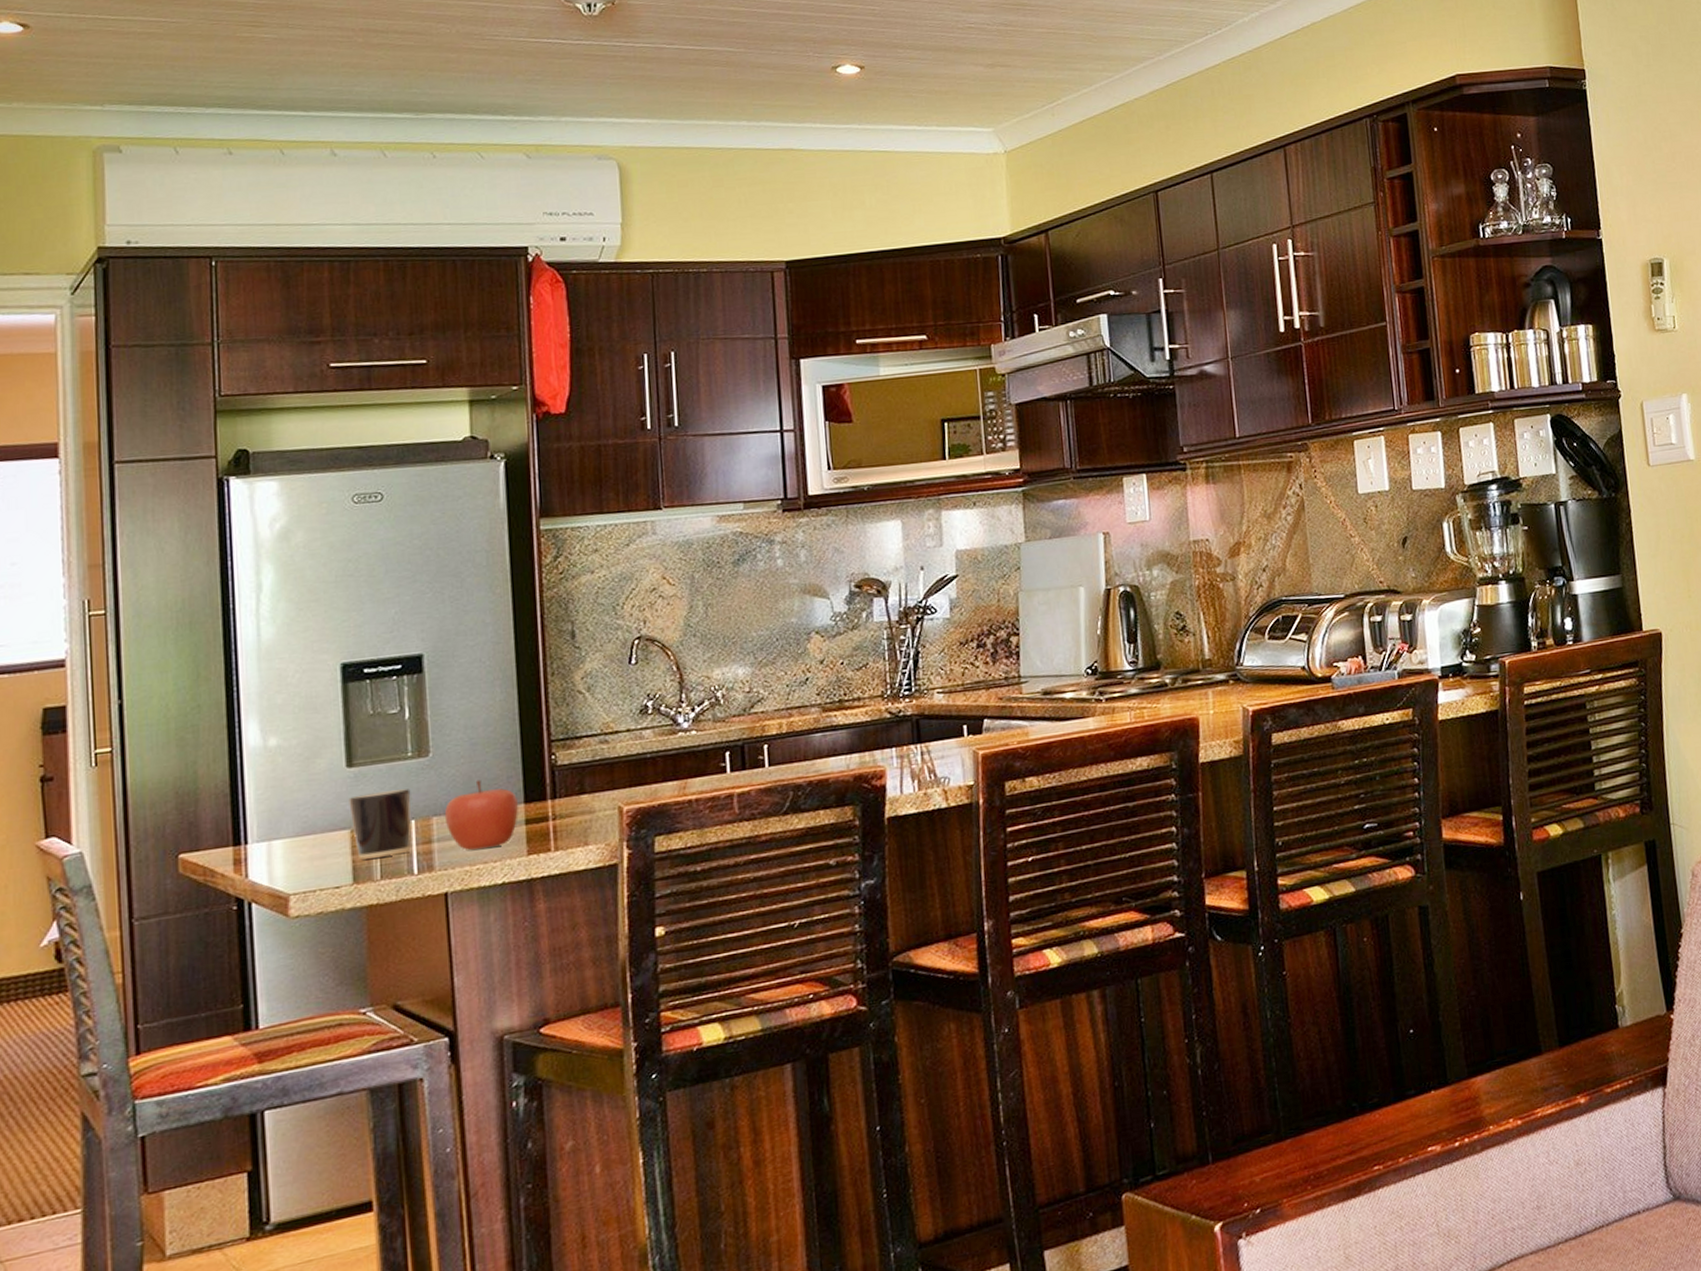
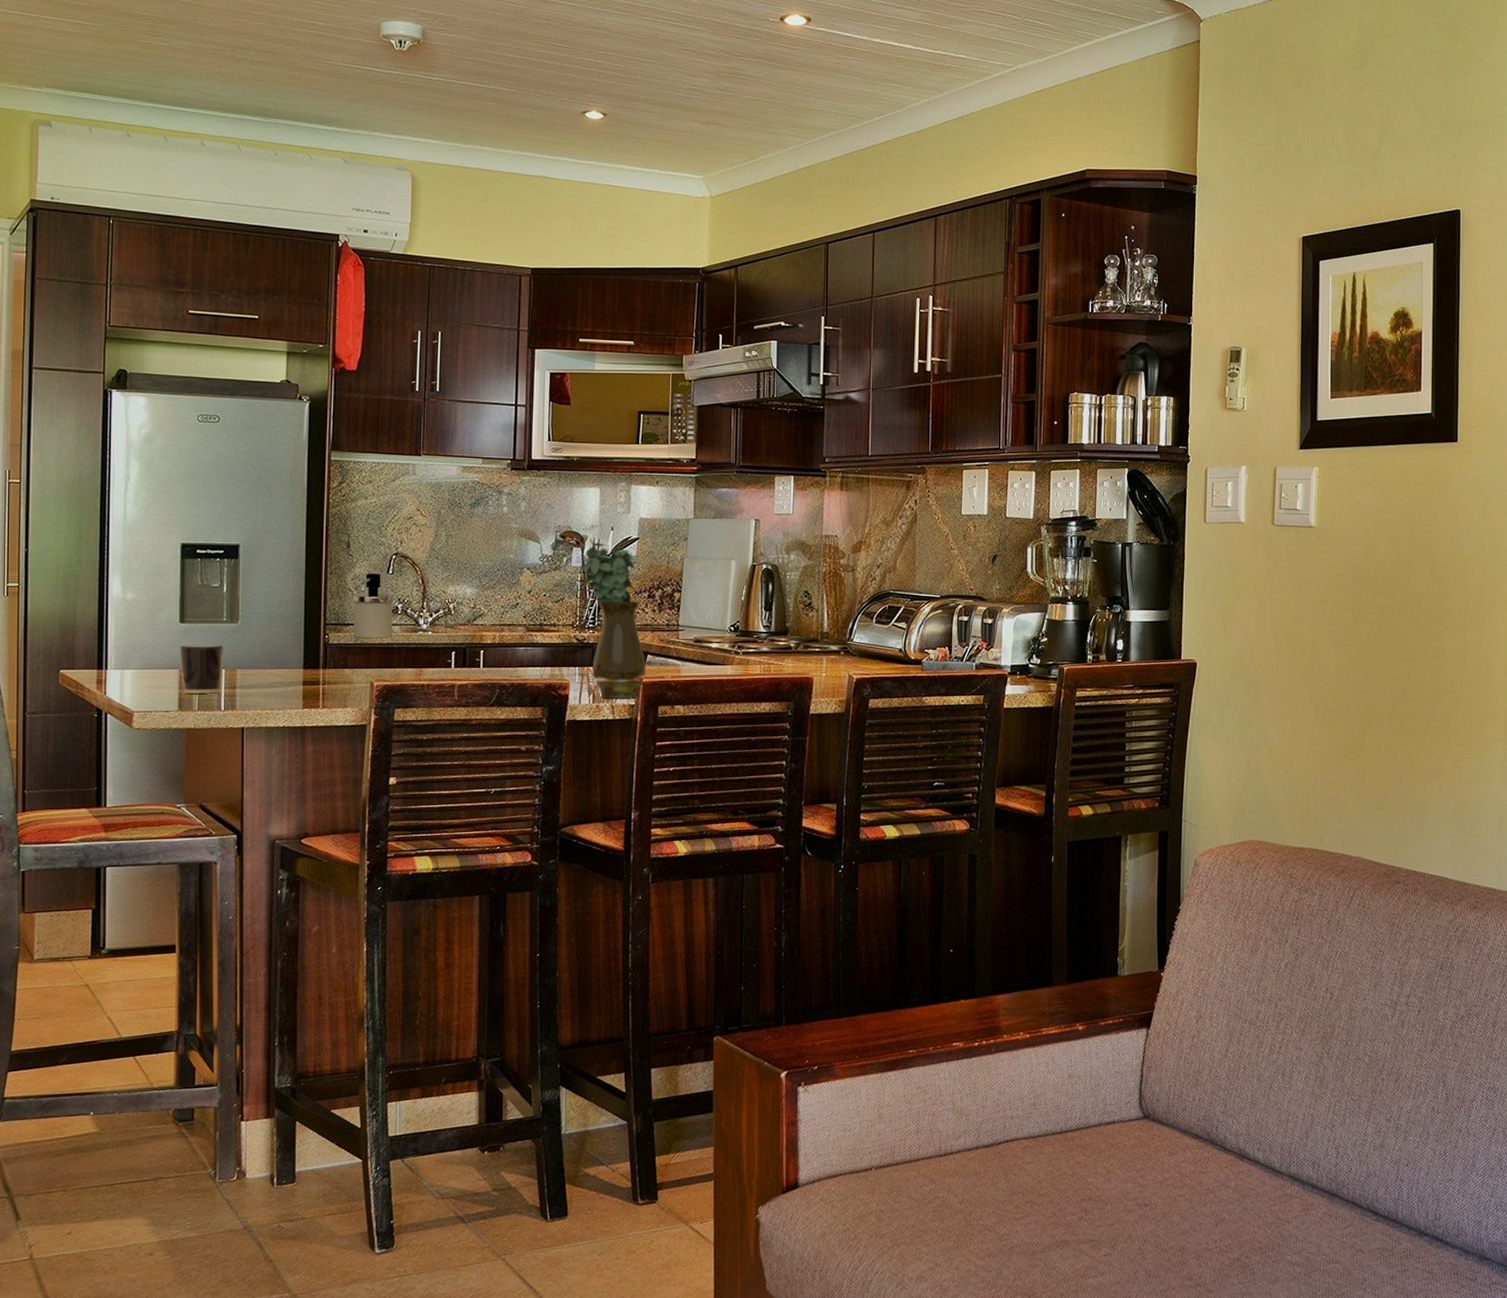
fruit: present [444,779,518,851] -> none [246,646,298,699]
soap dispenser: none [583,666,642,753] -> present [352,573,394,639]
vase: none [884,584,985,783] -> present [580,539,646,699]

